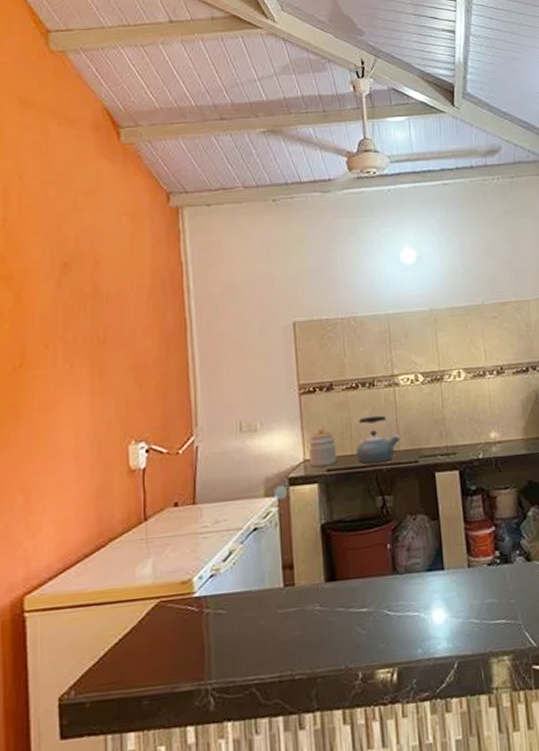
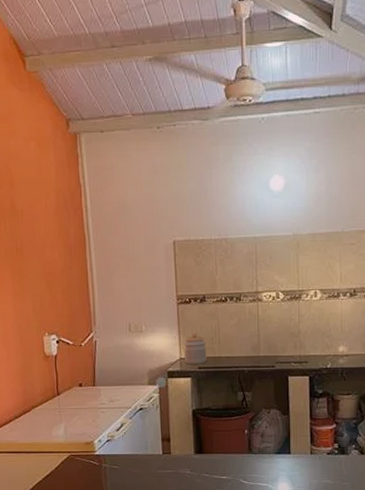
kettle: present [355,415,401,465] -> none [222,326,261,366]

